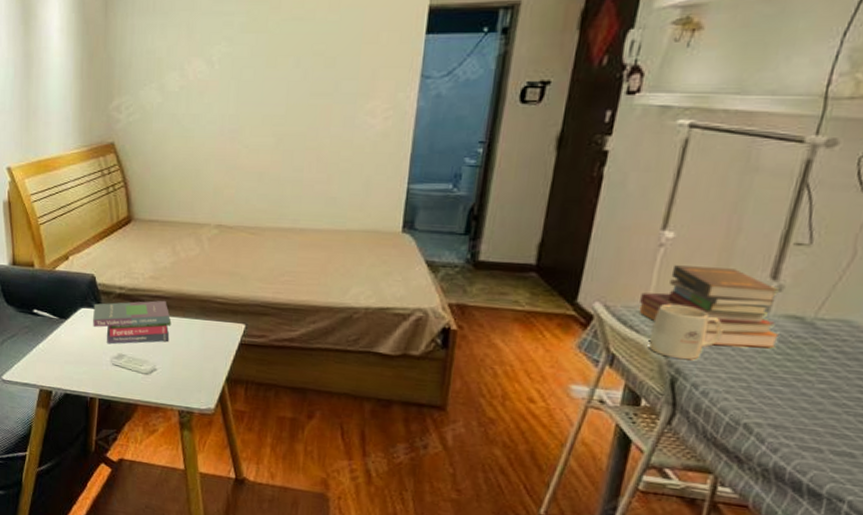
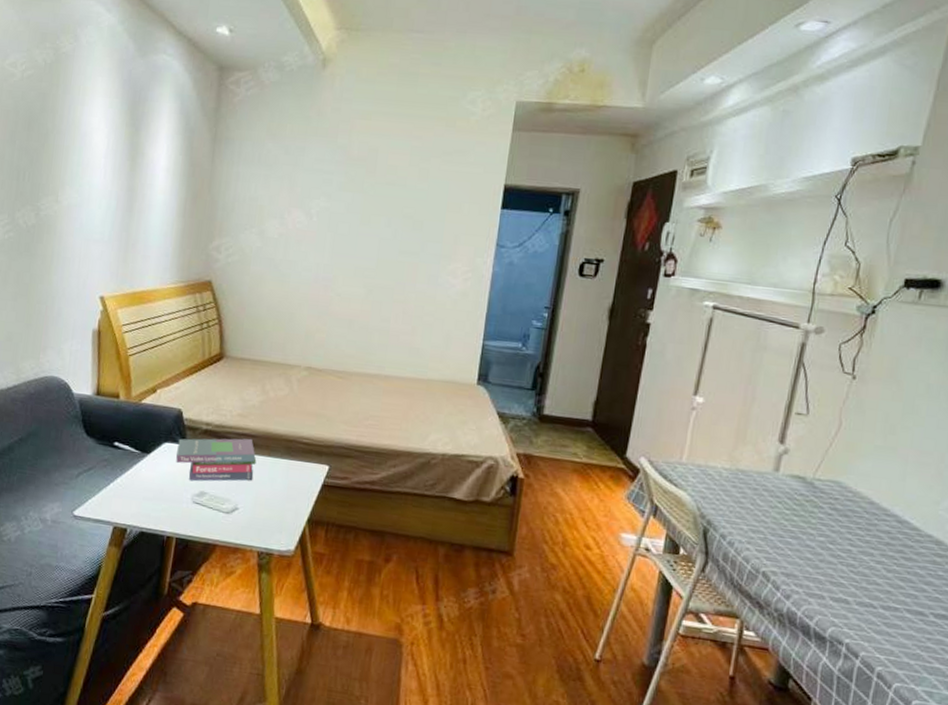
books: present [639,265,779,348] -> none [676,427,787,504]
mug: present [649,303,724,361] -> none [685,461,744,513]

